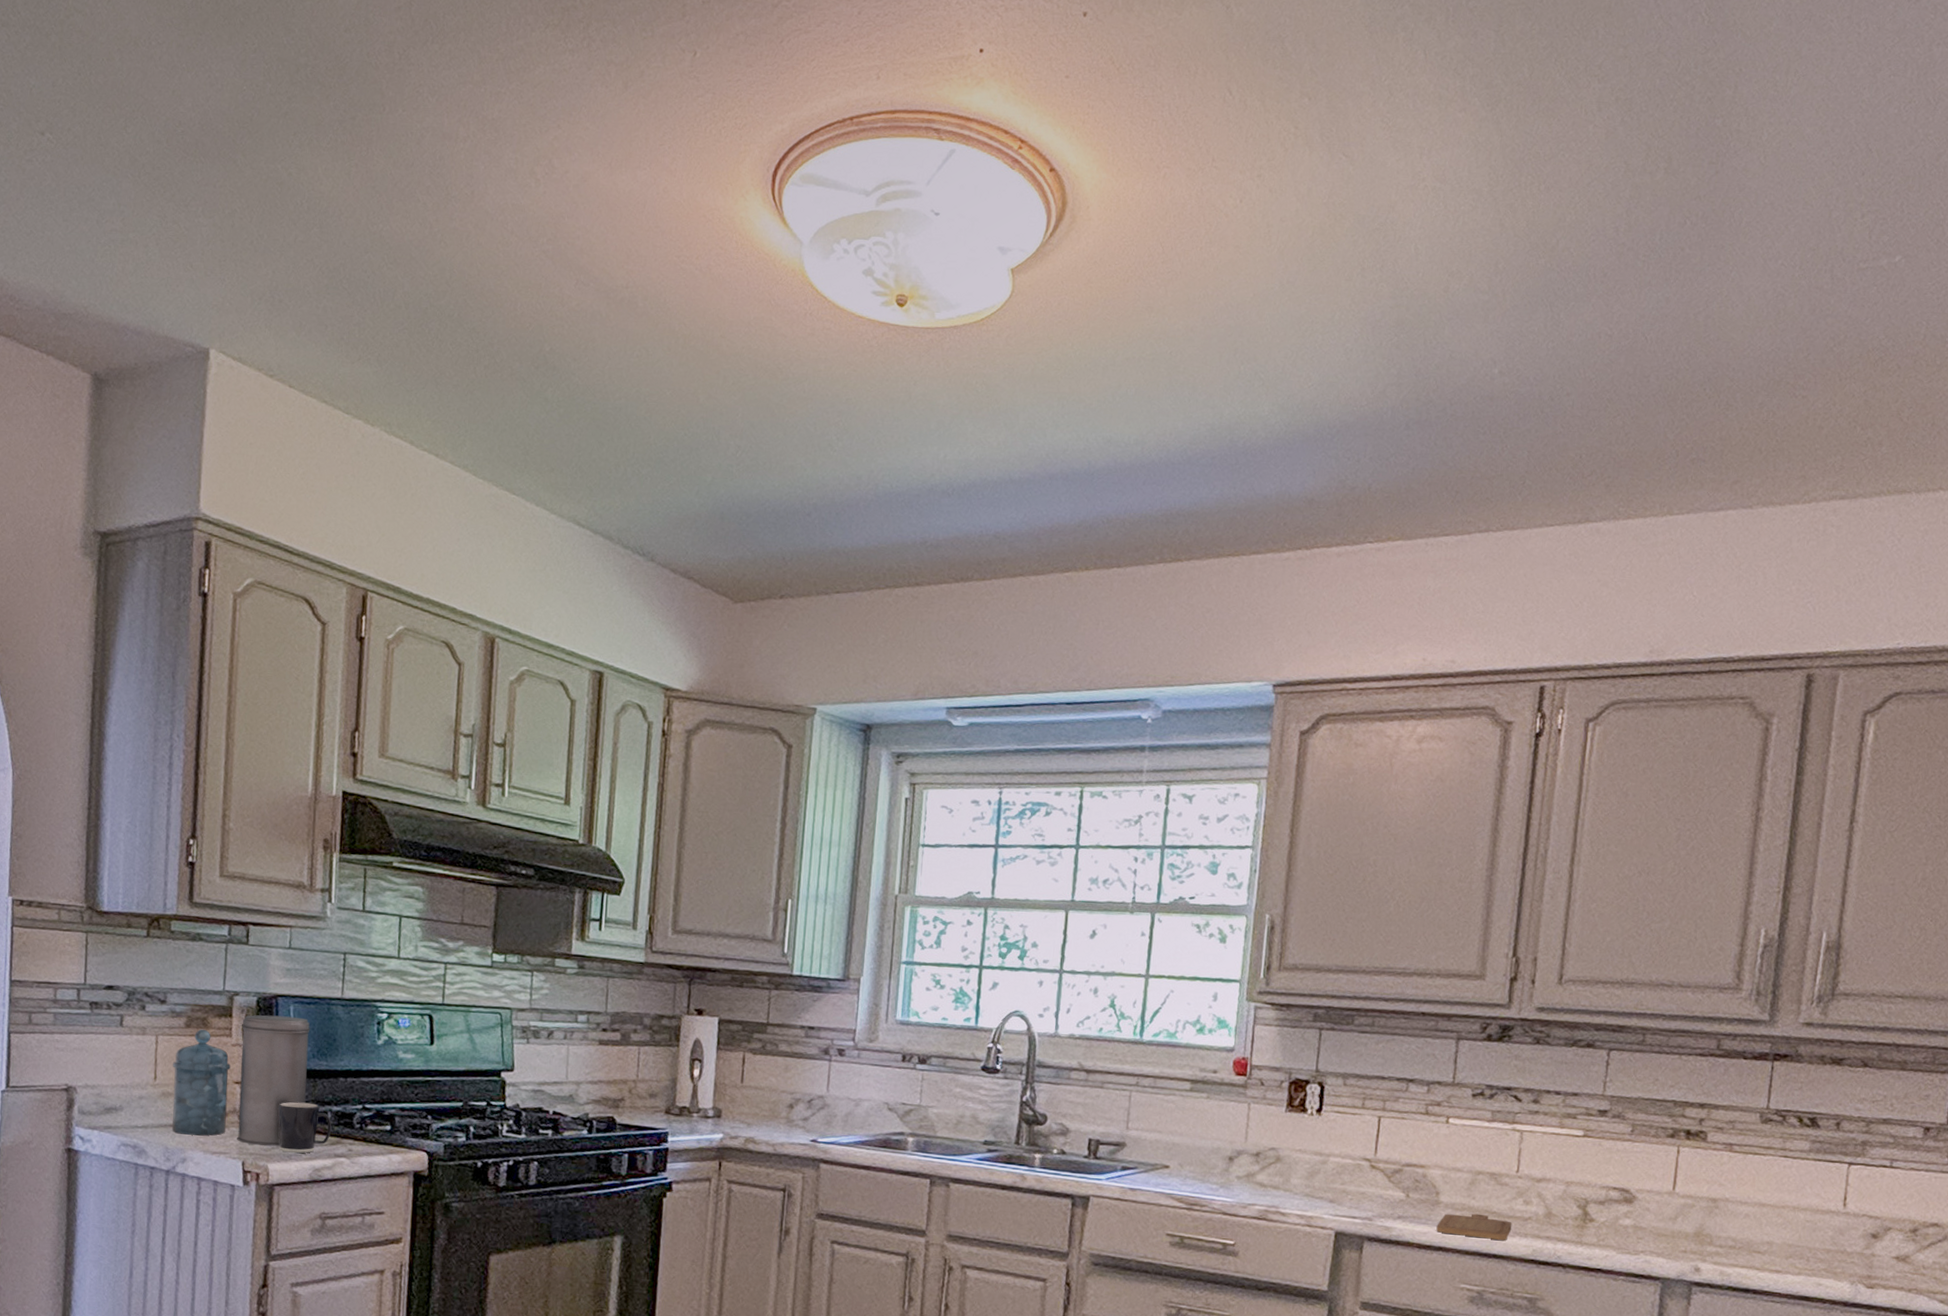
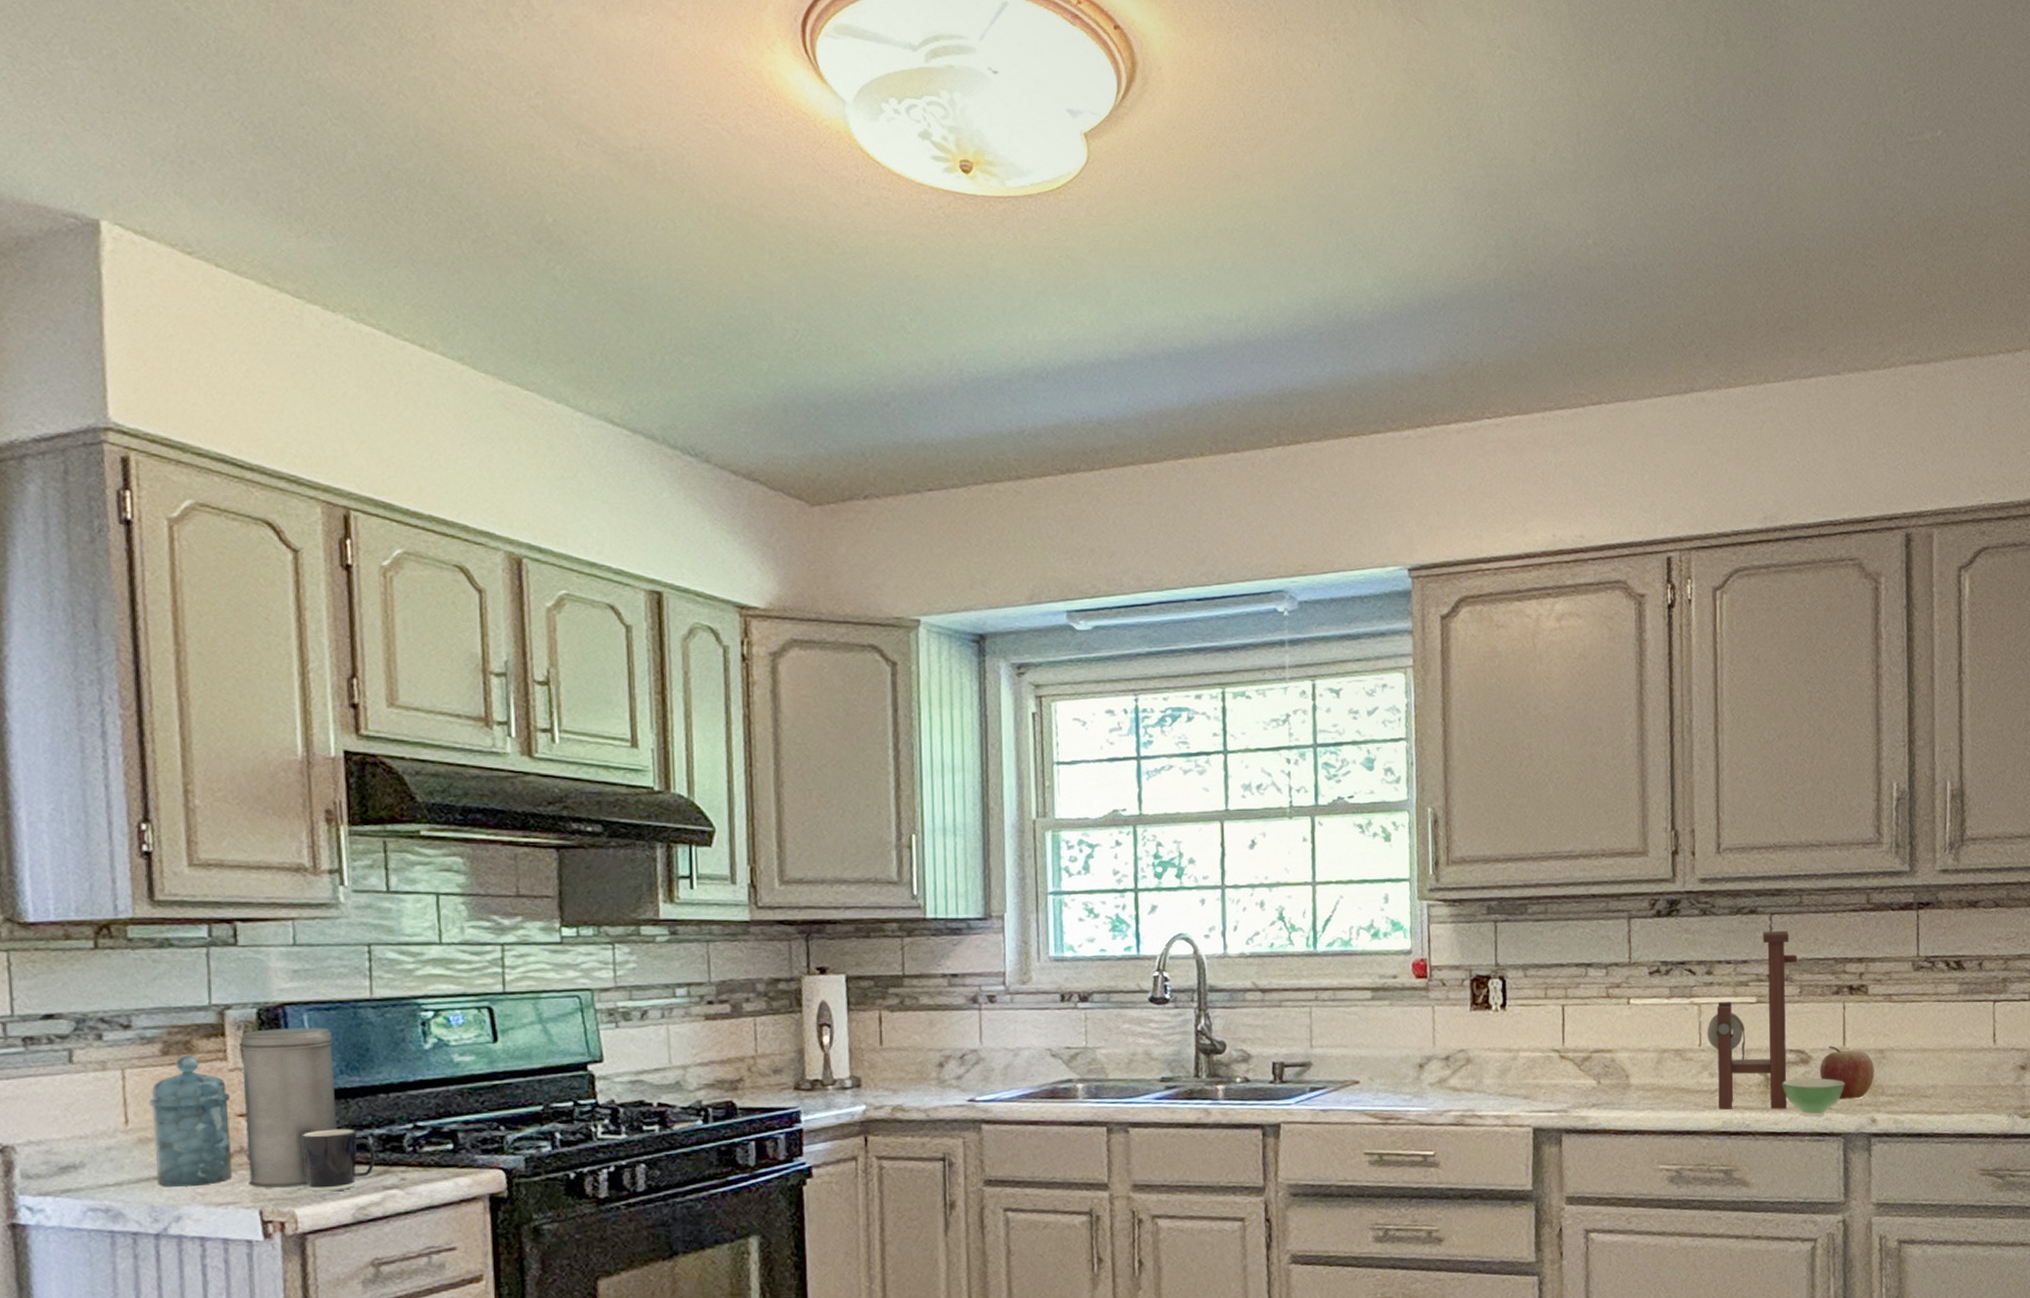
chopping board: present [1436,1213,1512,1240] -> none [1630,1092,1701,1117]
paper towel holder: none [1526,1066,1634,1246] -> present [1707,930,1798,1110]
bowl: none [1600,1216,1670,1258] -> present [1782,1078,1845,1117]
fruit: none [1643,1188,1705,1245] -> present [1820,1046,1875,1100]

